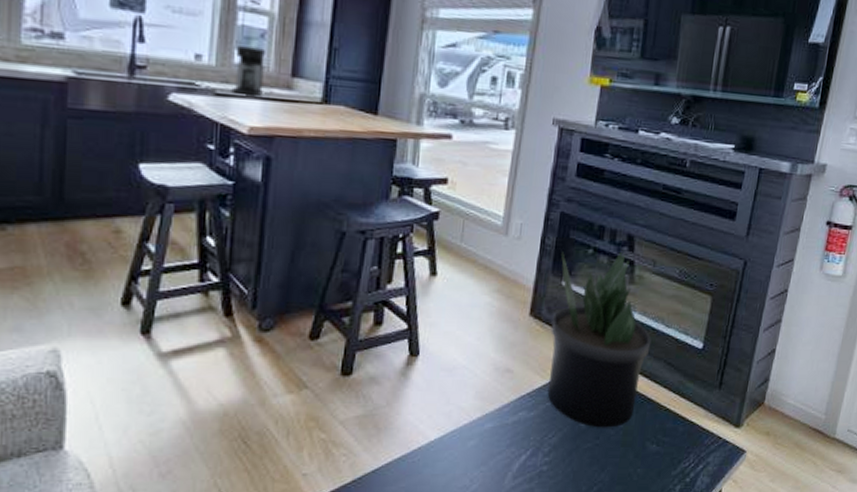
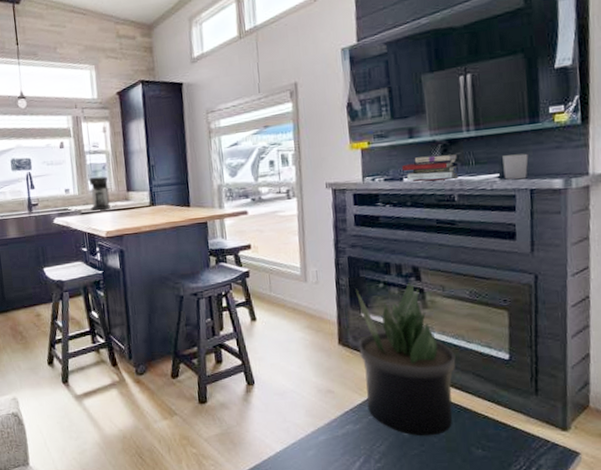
books: none [640,109,698,143] -> present [402,154,459,182]
candle holder: none [738,126,765,156] -> present [502,153,529,180]

